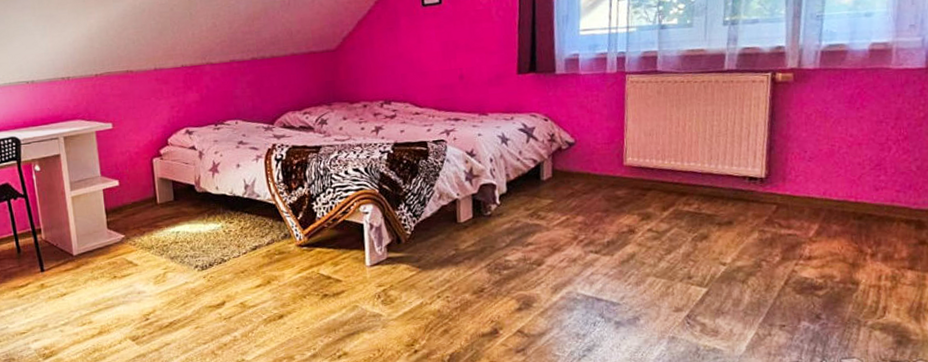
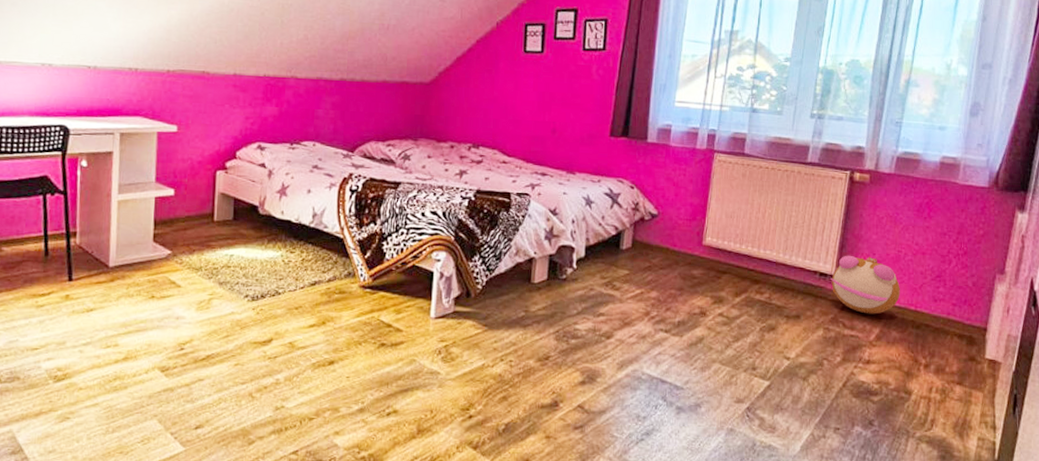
plush toy: none [760,155,838,212] -> present [830,255,900,314]

